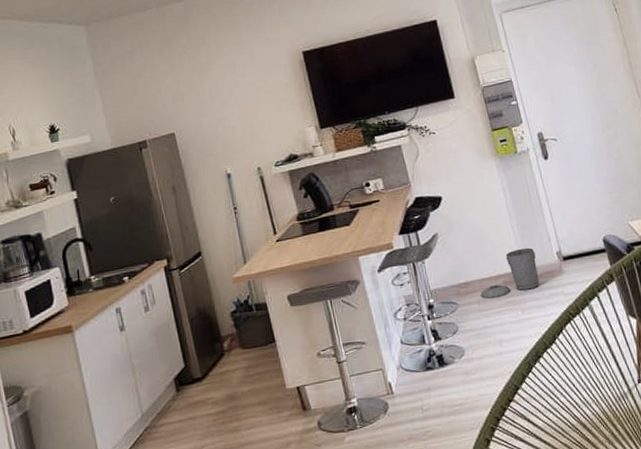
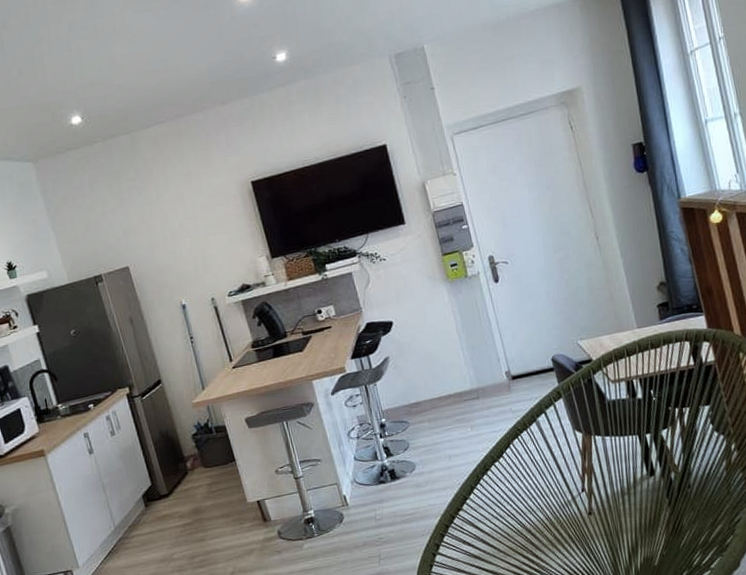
trash can: present [480,247,540,299] -> none [431,368,489,418]

